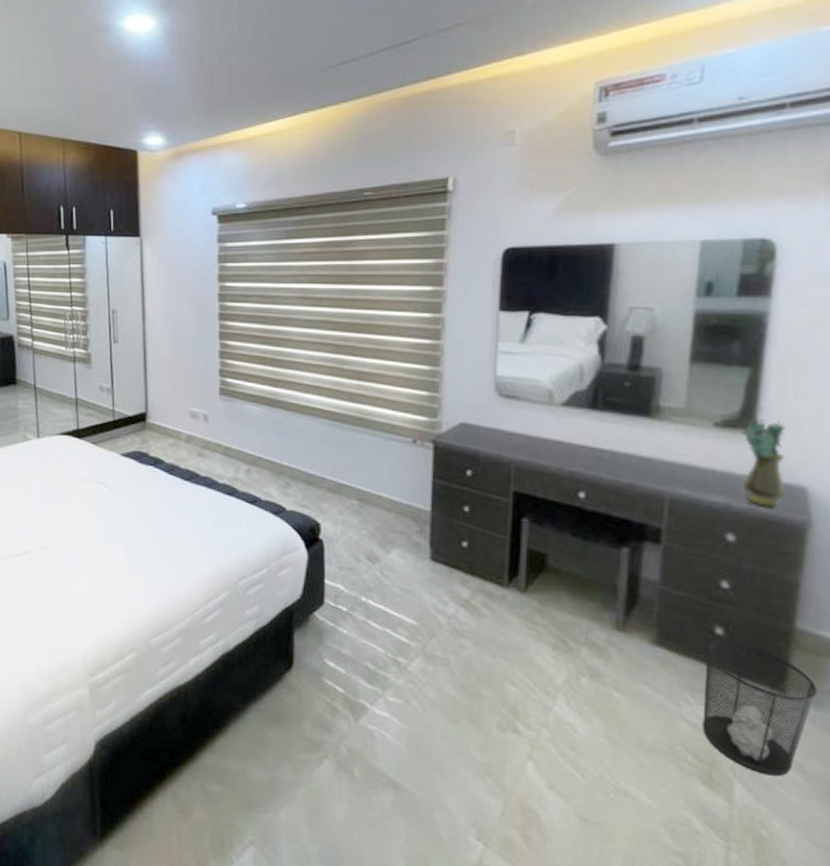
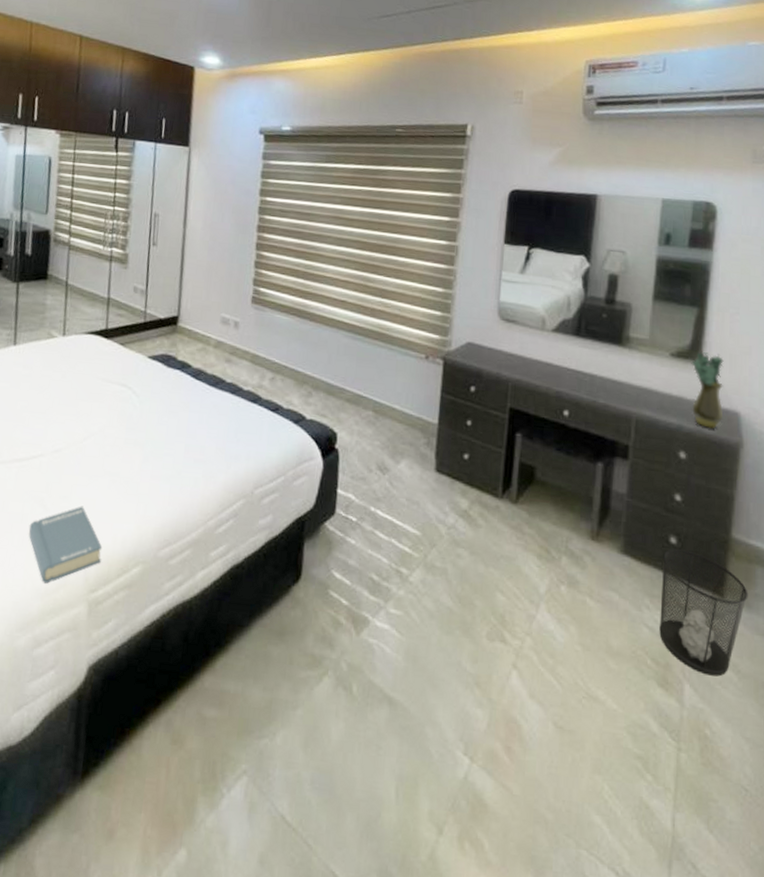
hardback book: none [27,597,97,668] -> present [28,506,103,584]

